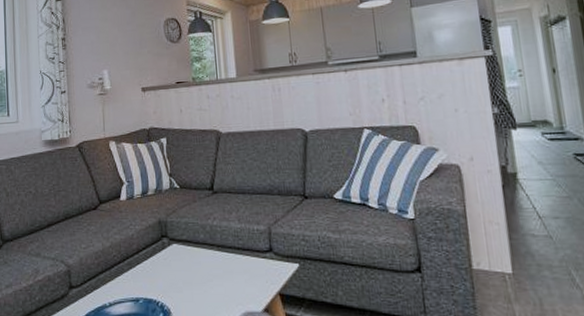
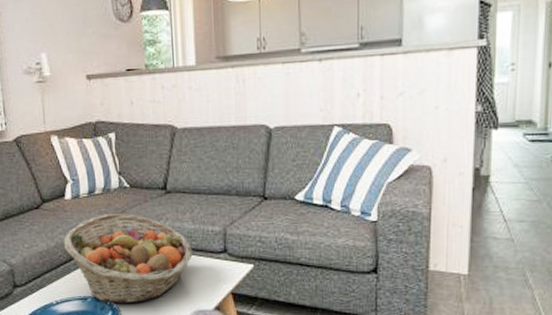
fruit basket: none [118,214,240,305] -> present [64,214,193,304]

